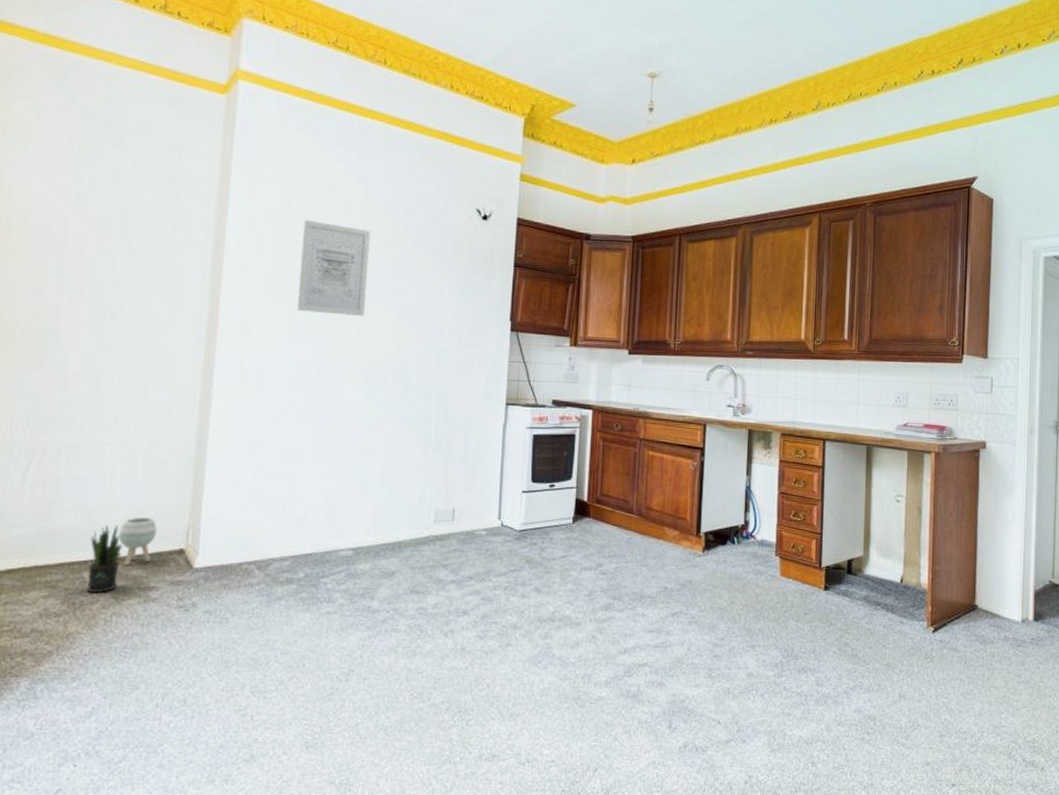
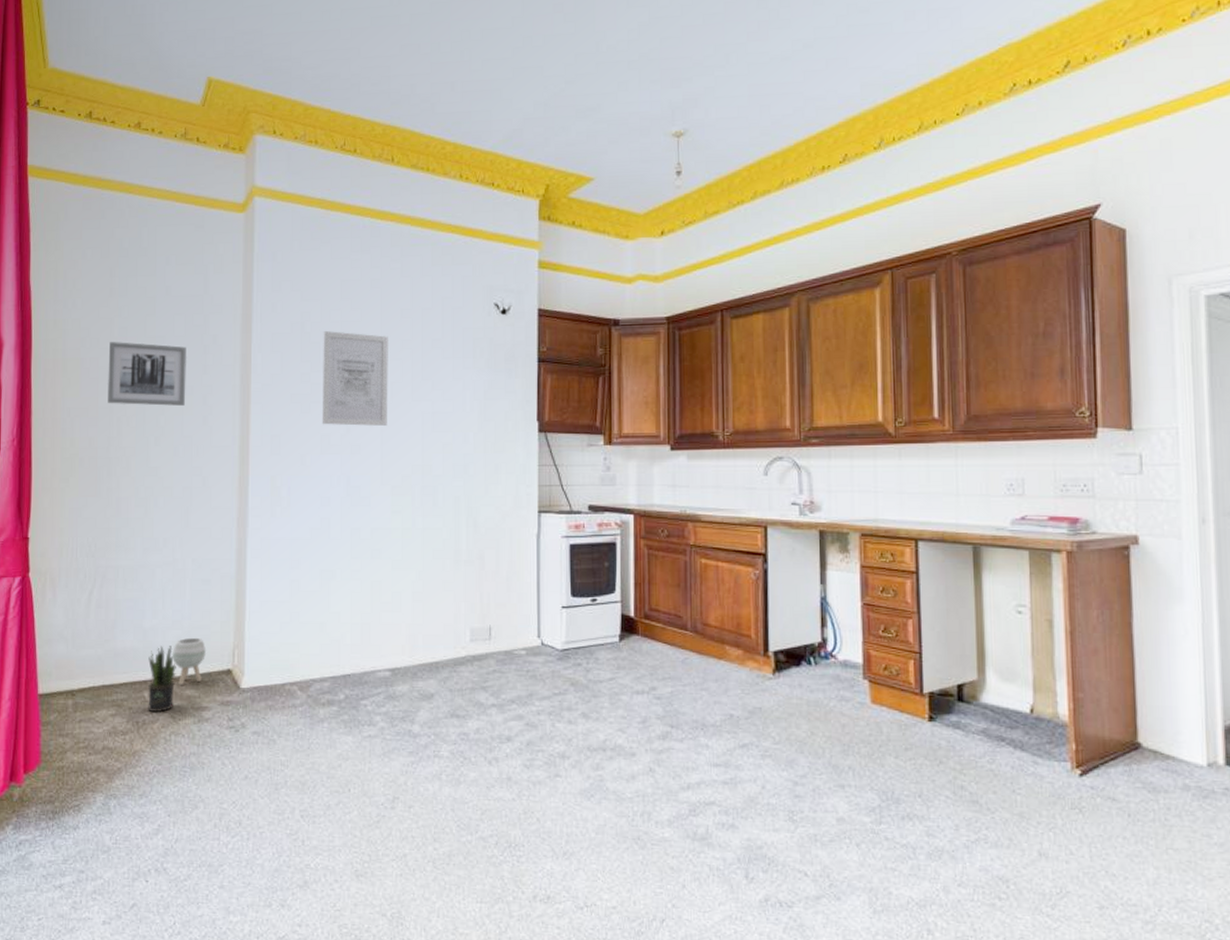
wall art: none [58,210,153,282] -> present [108,342,186,406]

